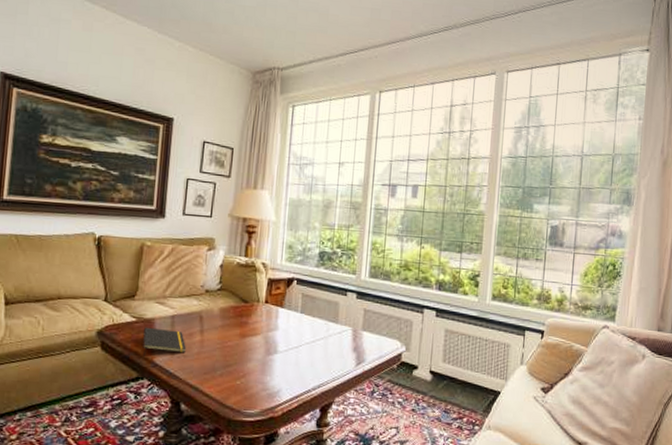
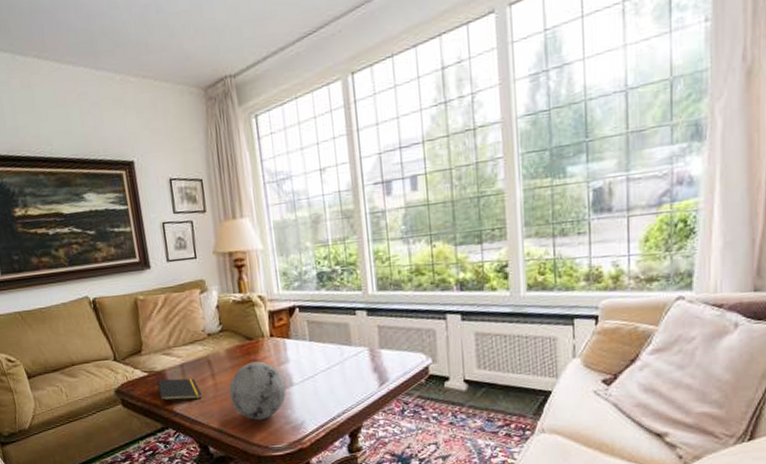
decorative orb: none [213,324,270,383] -> present [229,361,286,420]

